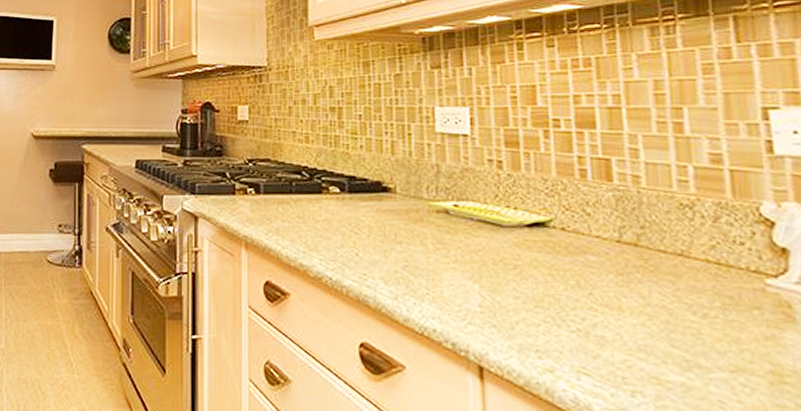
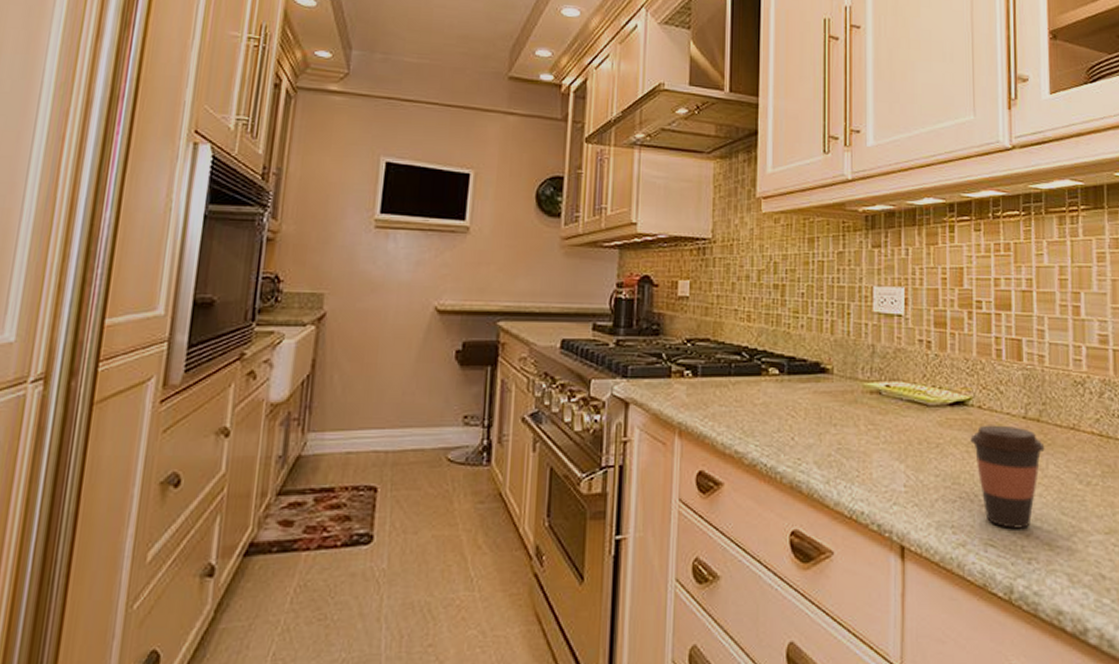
coffee cup: none [553,248,646,359] -> present [970,425,1045,529]

